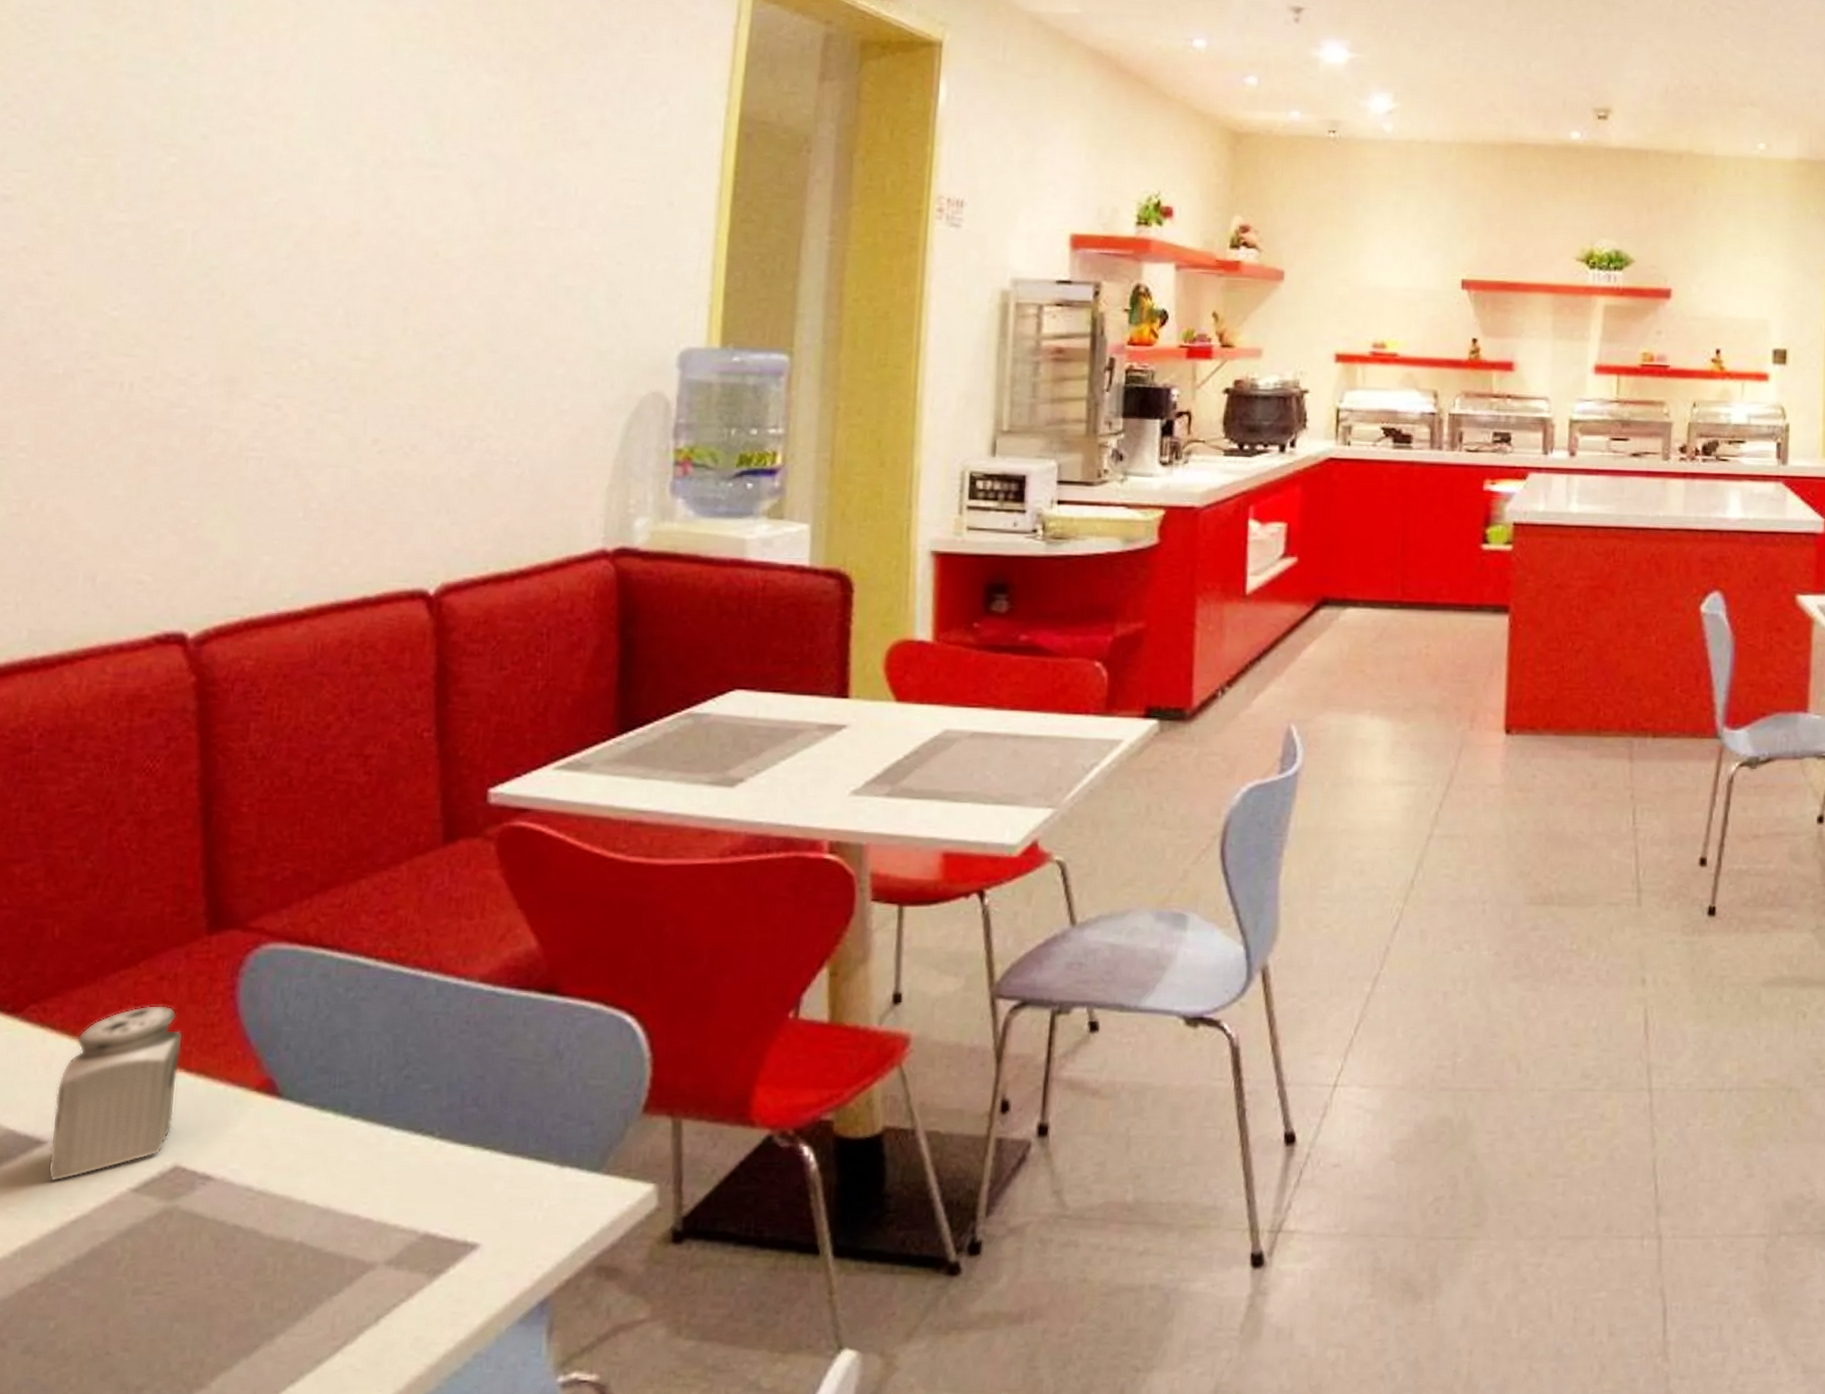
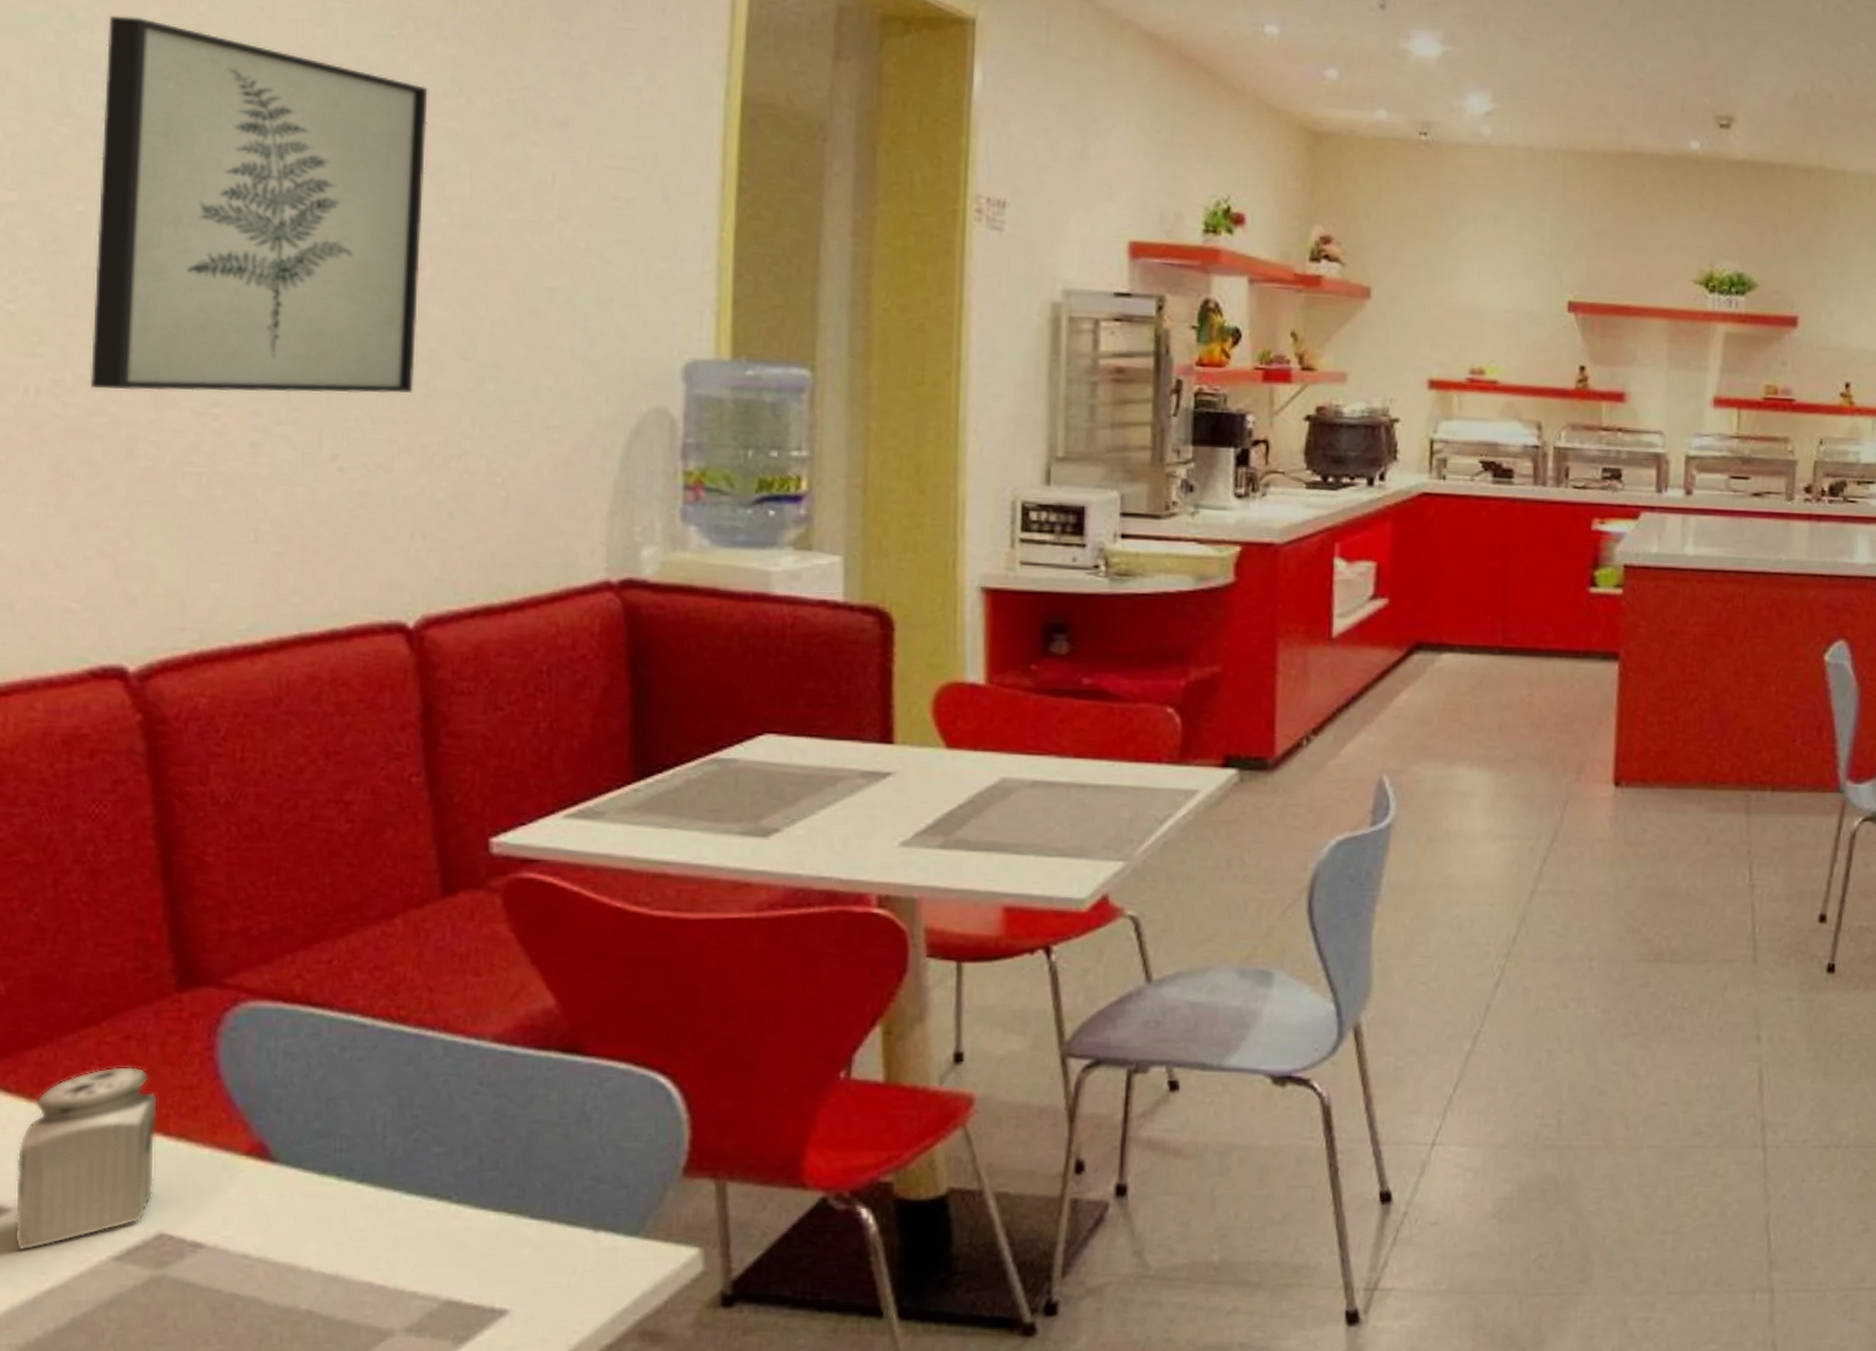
wall art: none [175,60,475,385] -> present [89,15,428,394]

